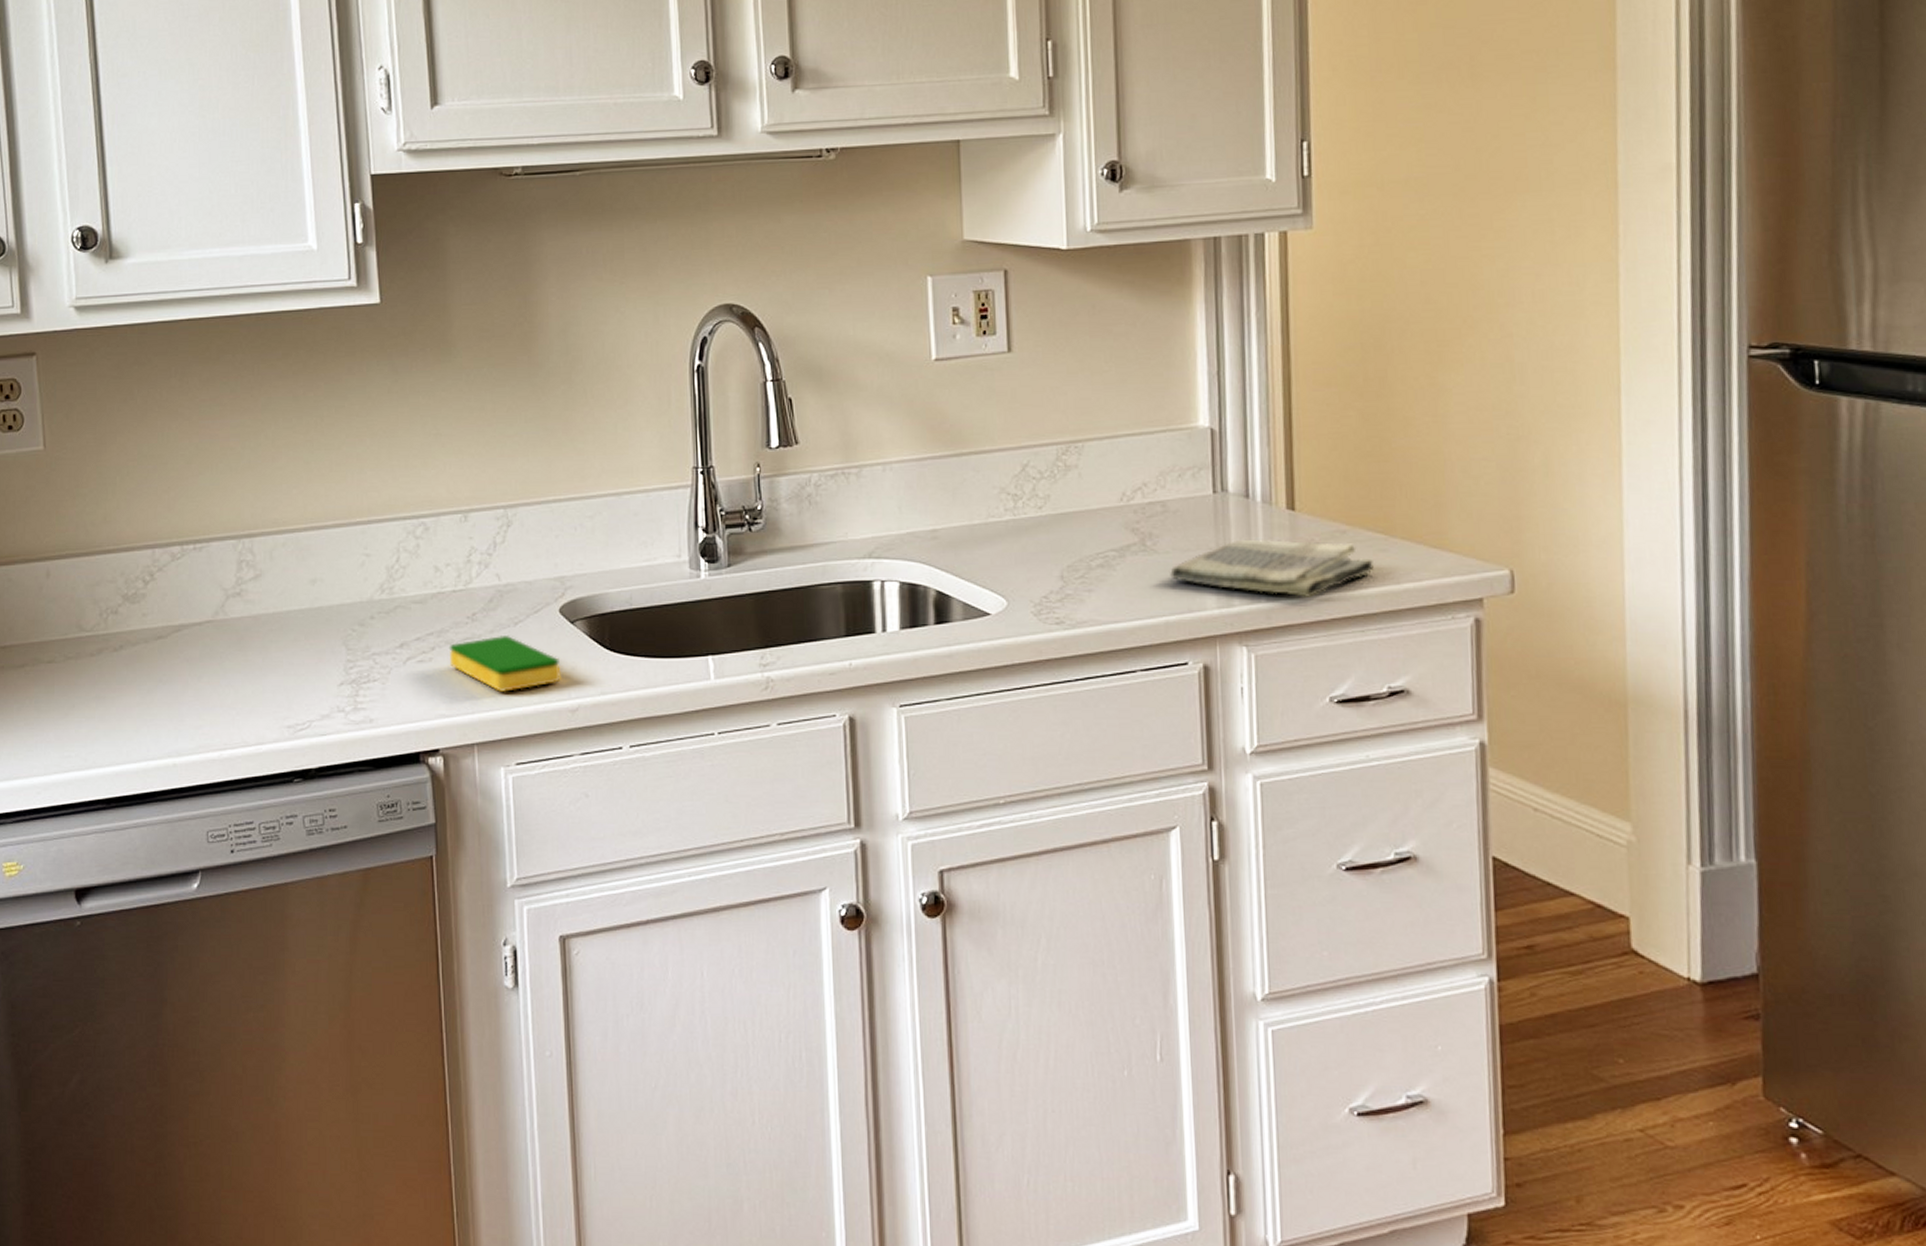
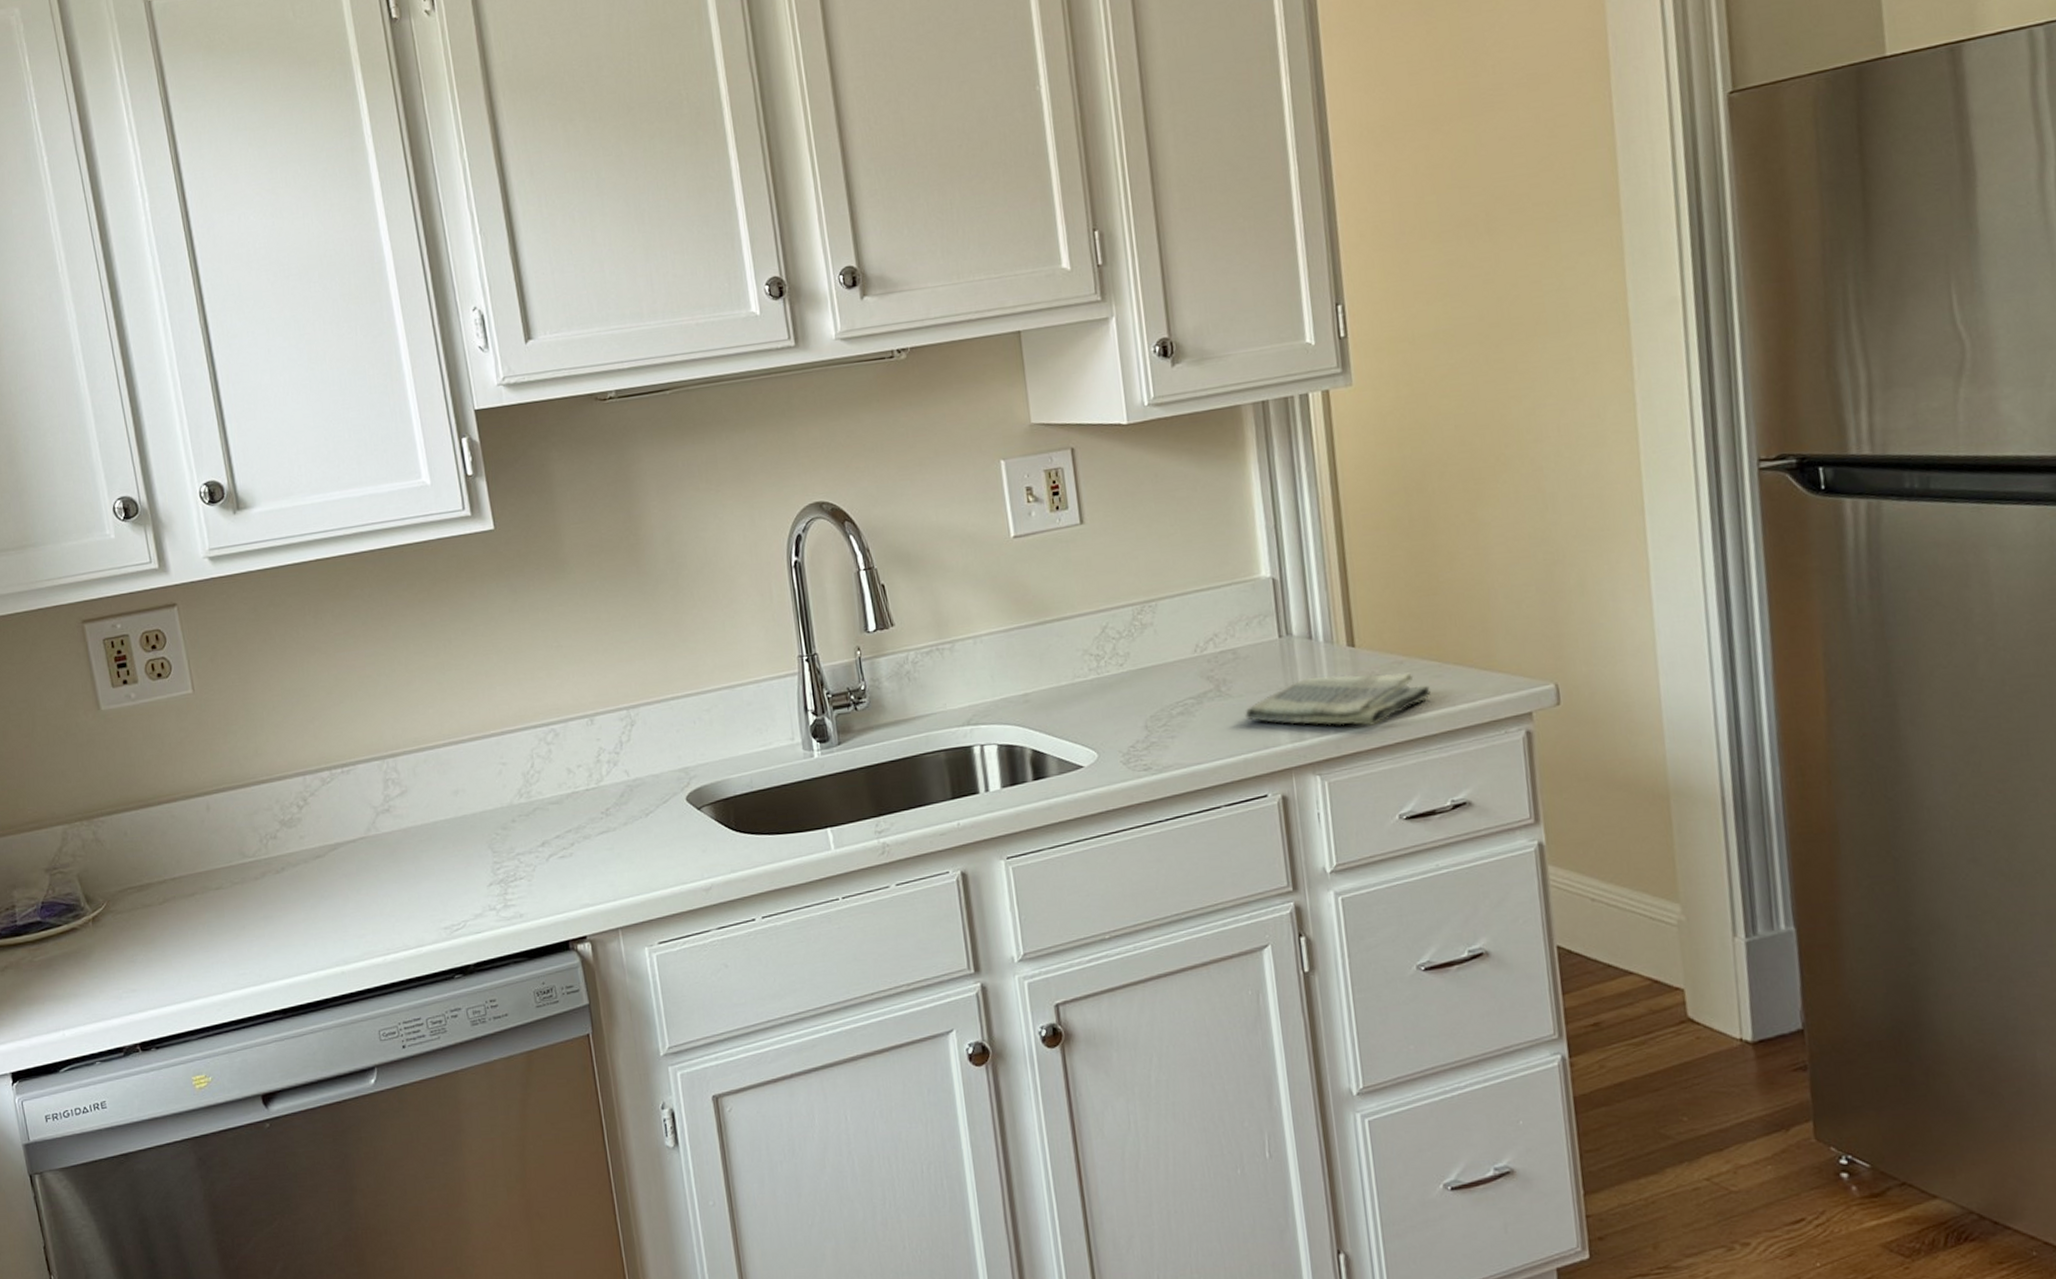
dish sponge: present [449,634,561,692] -> none [587,825,693,878]

